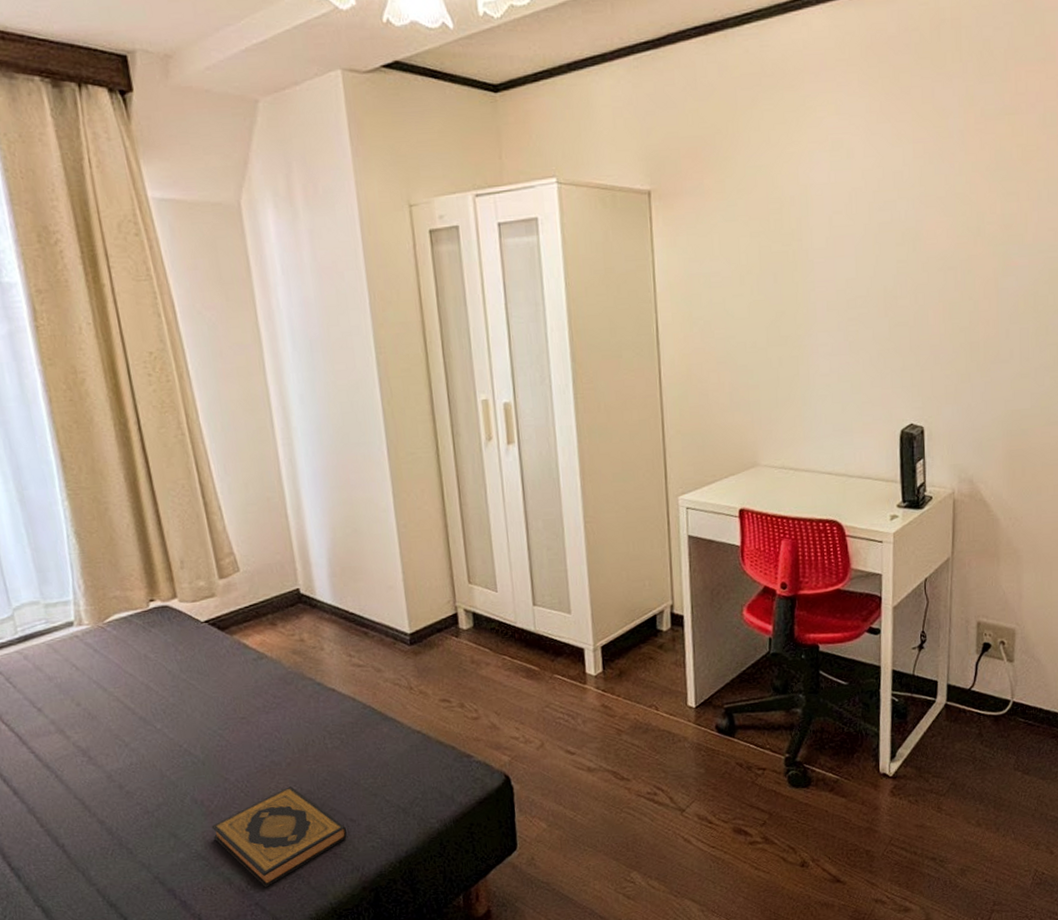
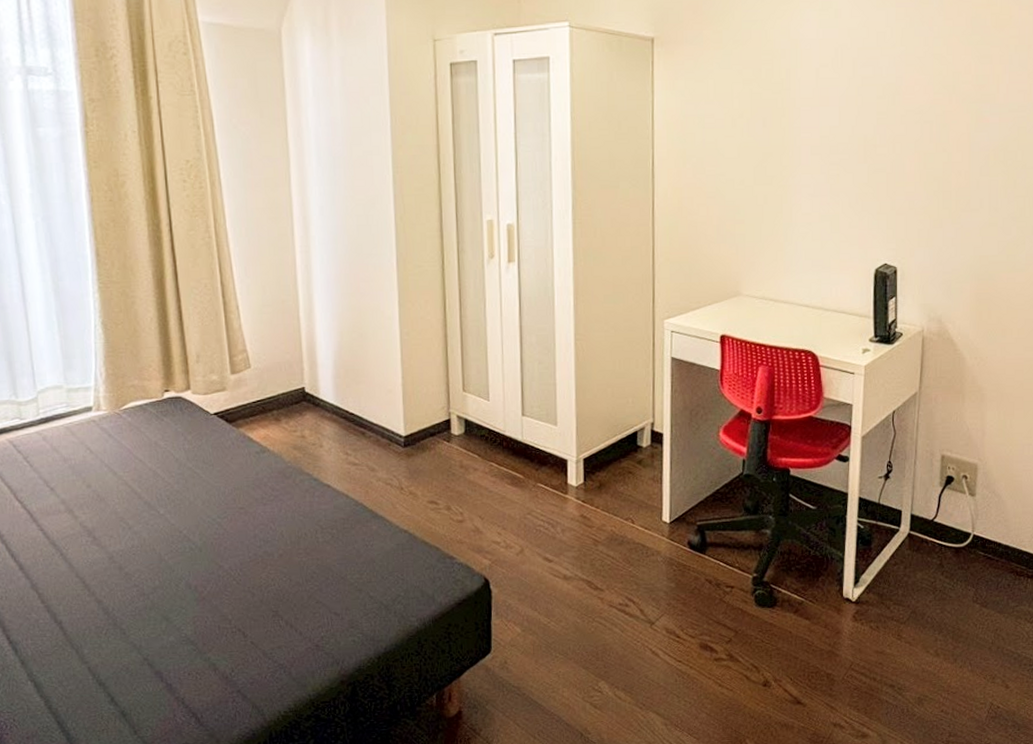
hardback book: present [211,786,348,887] -> none [202,577,331,675]

